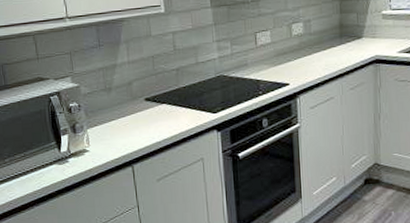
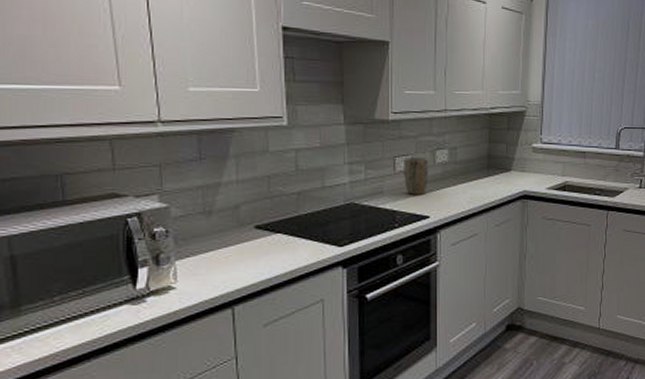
plant pot: none [264,31,286,65] -> present [404,158,428,194]

